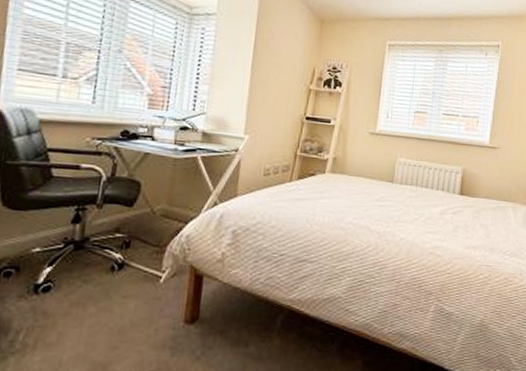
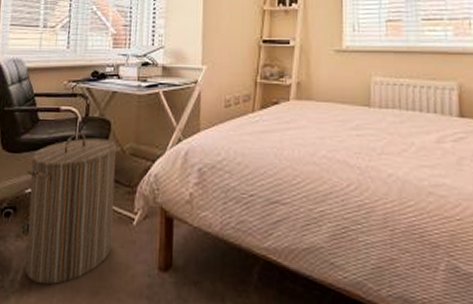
laundry hamper: none [29,191,147,343] -> present [25,131,117,285]

